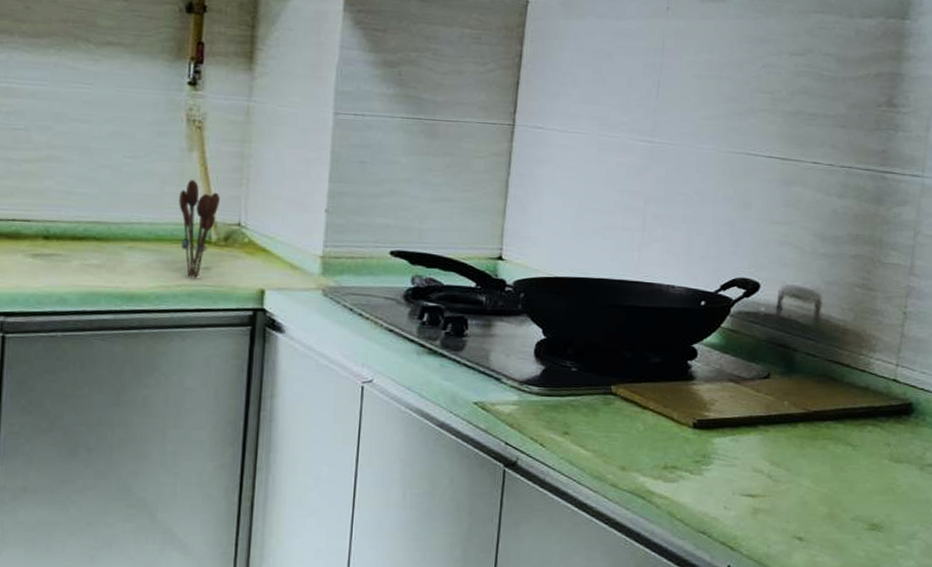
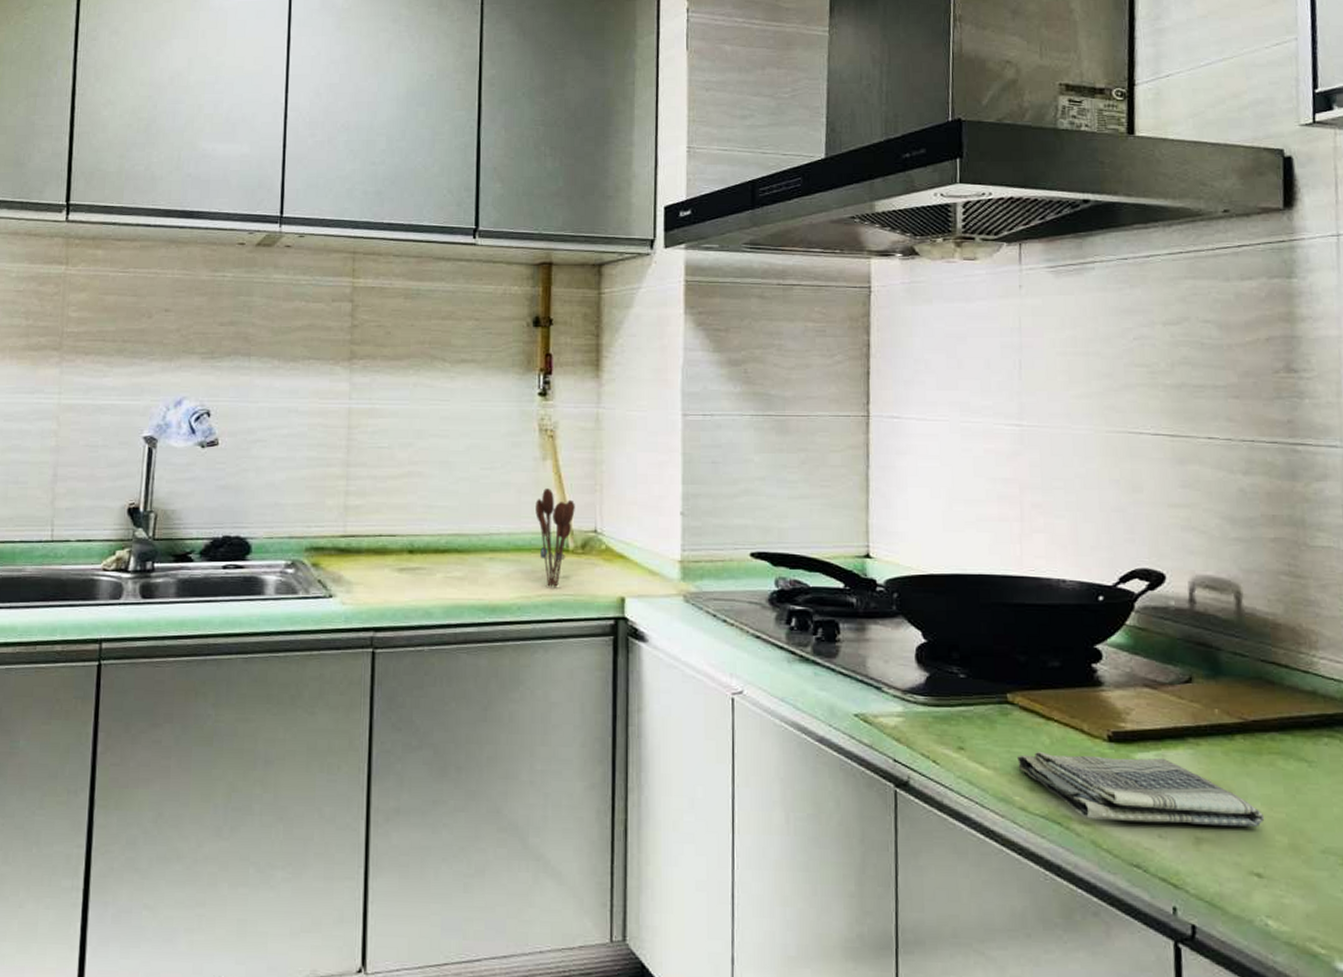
dish towel: none [614,436,812,500] -> present [1017,751,1265,827]

